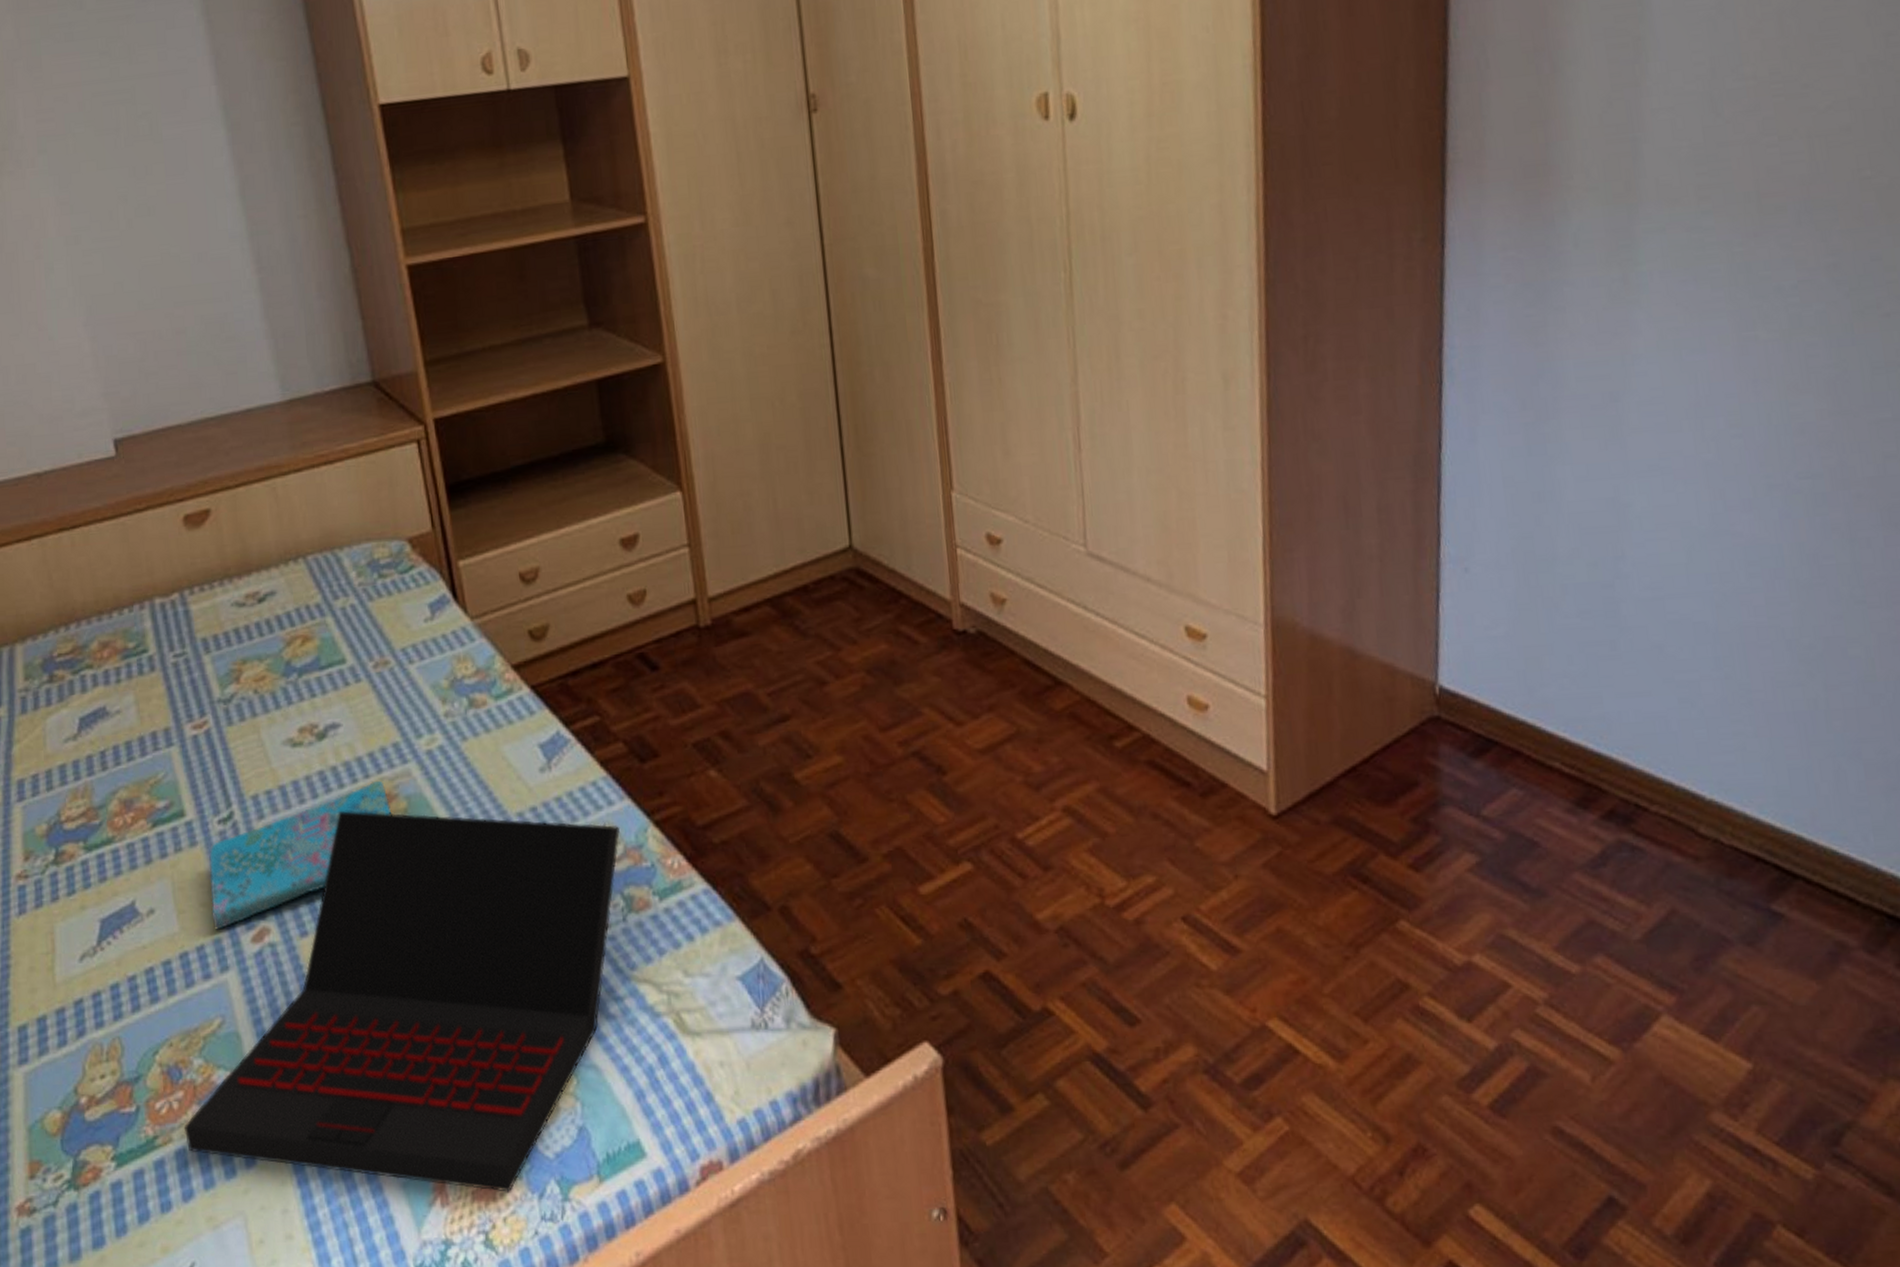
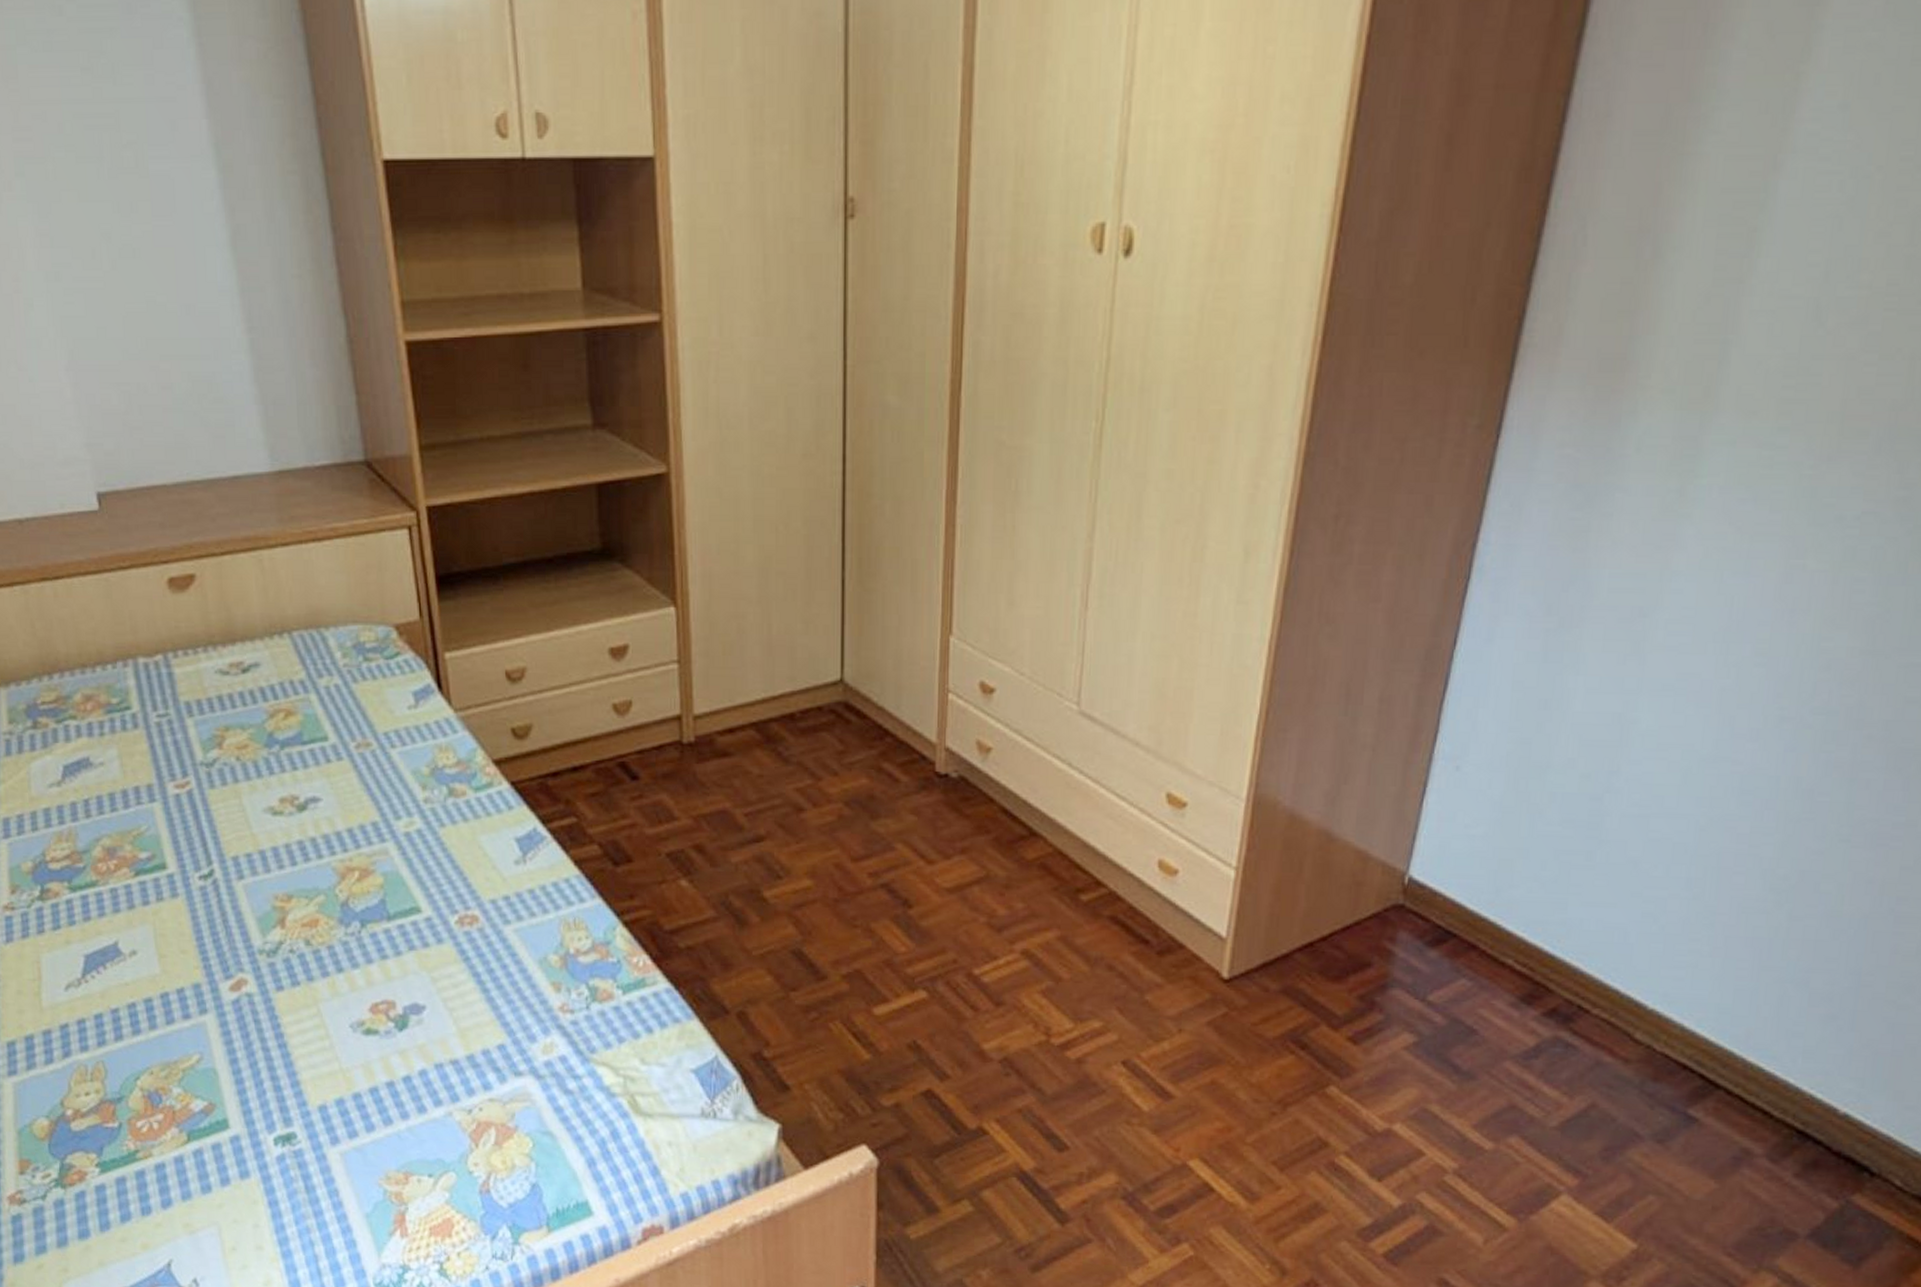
laptop: present [183,811,621,1192] -> none [163,880,590,1232]
cover: present [209,780,392,930] -> none [190,855,369,976]

